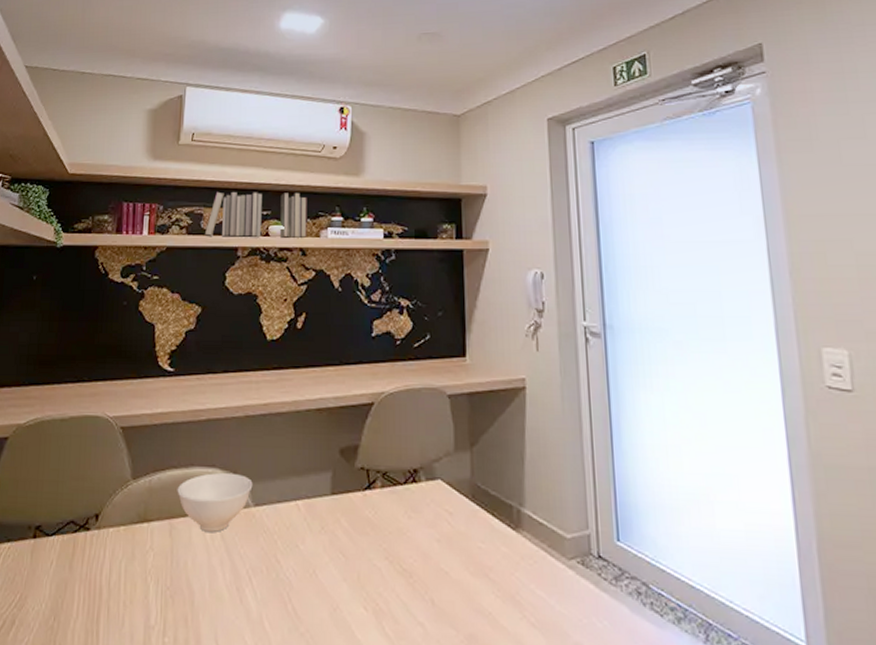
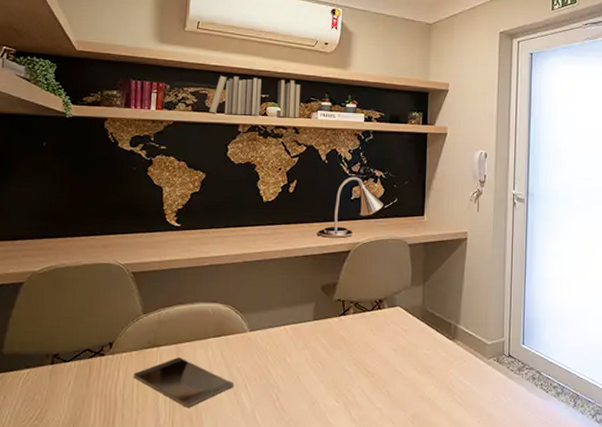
tablet: none [120,537,236,604] -> present [133,357,234,407]
bowl: present [177,472,253,532] -> none [183,306,249,352]
table lamp: none [331,307,413,386] -> present [316,176,384,238]

